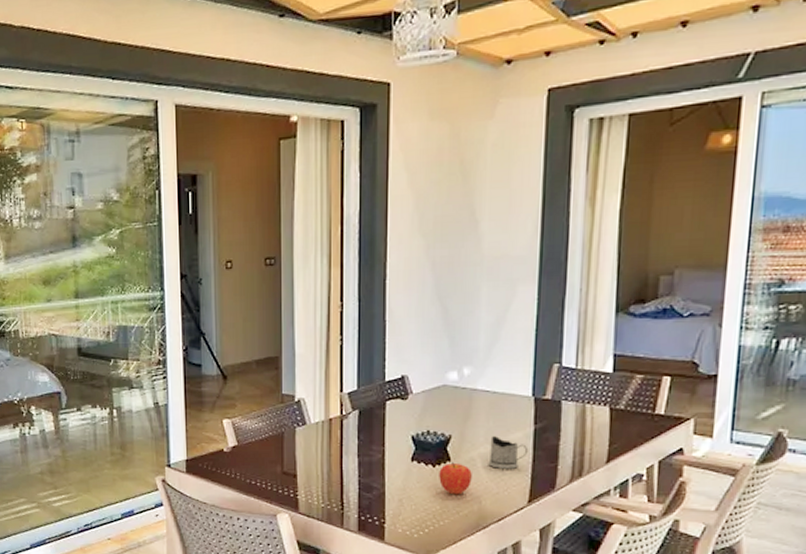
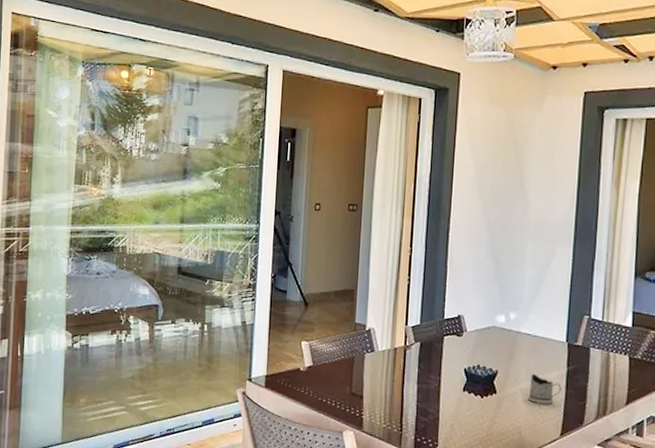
fruit: present [439,462,472,495] -> none [486,395,514,425]

